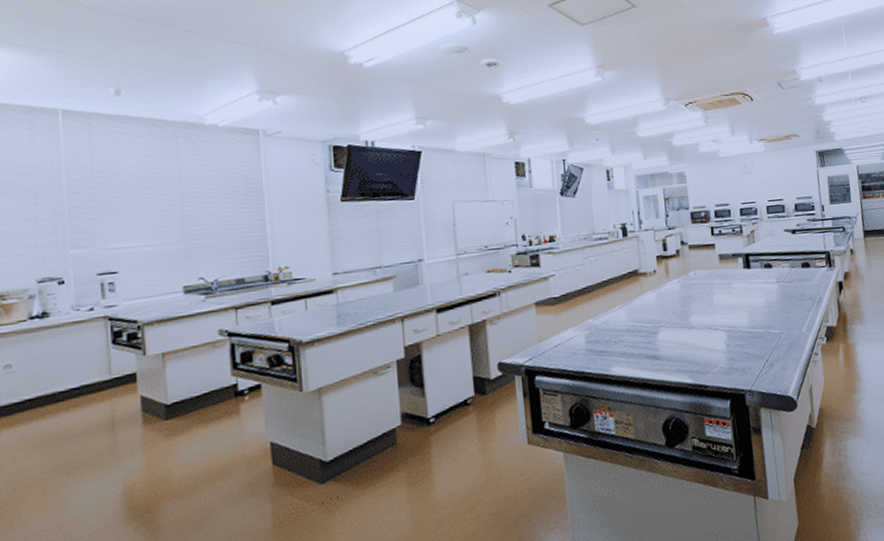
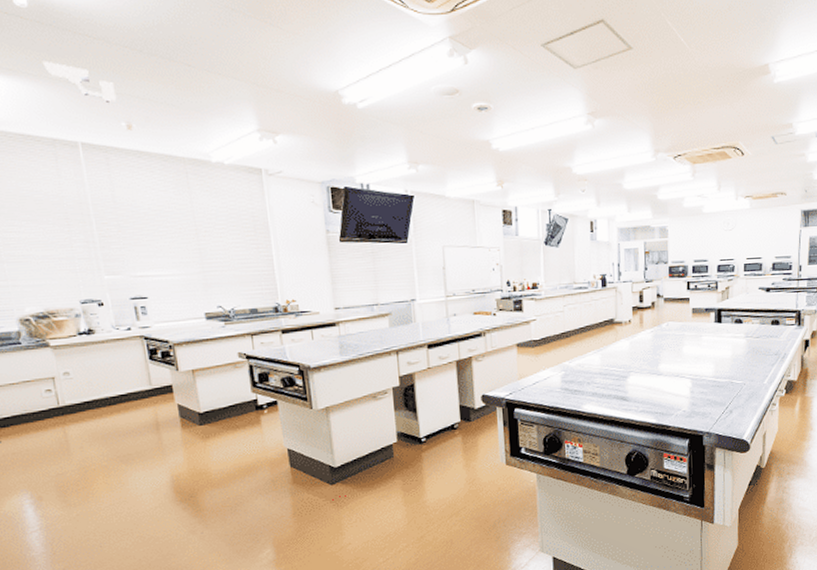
security camera: none [30,30,107,69] -> present [42,60,117,102]

